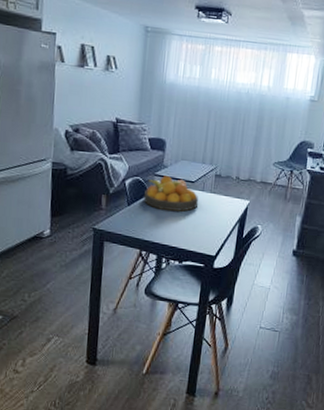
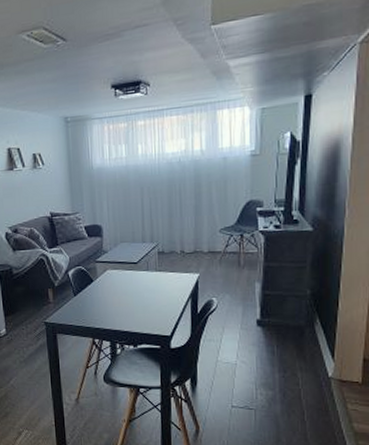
fruit bowl: present [143,176,199,212] -> none [88,261,145,296]

